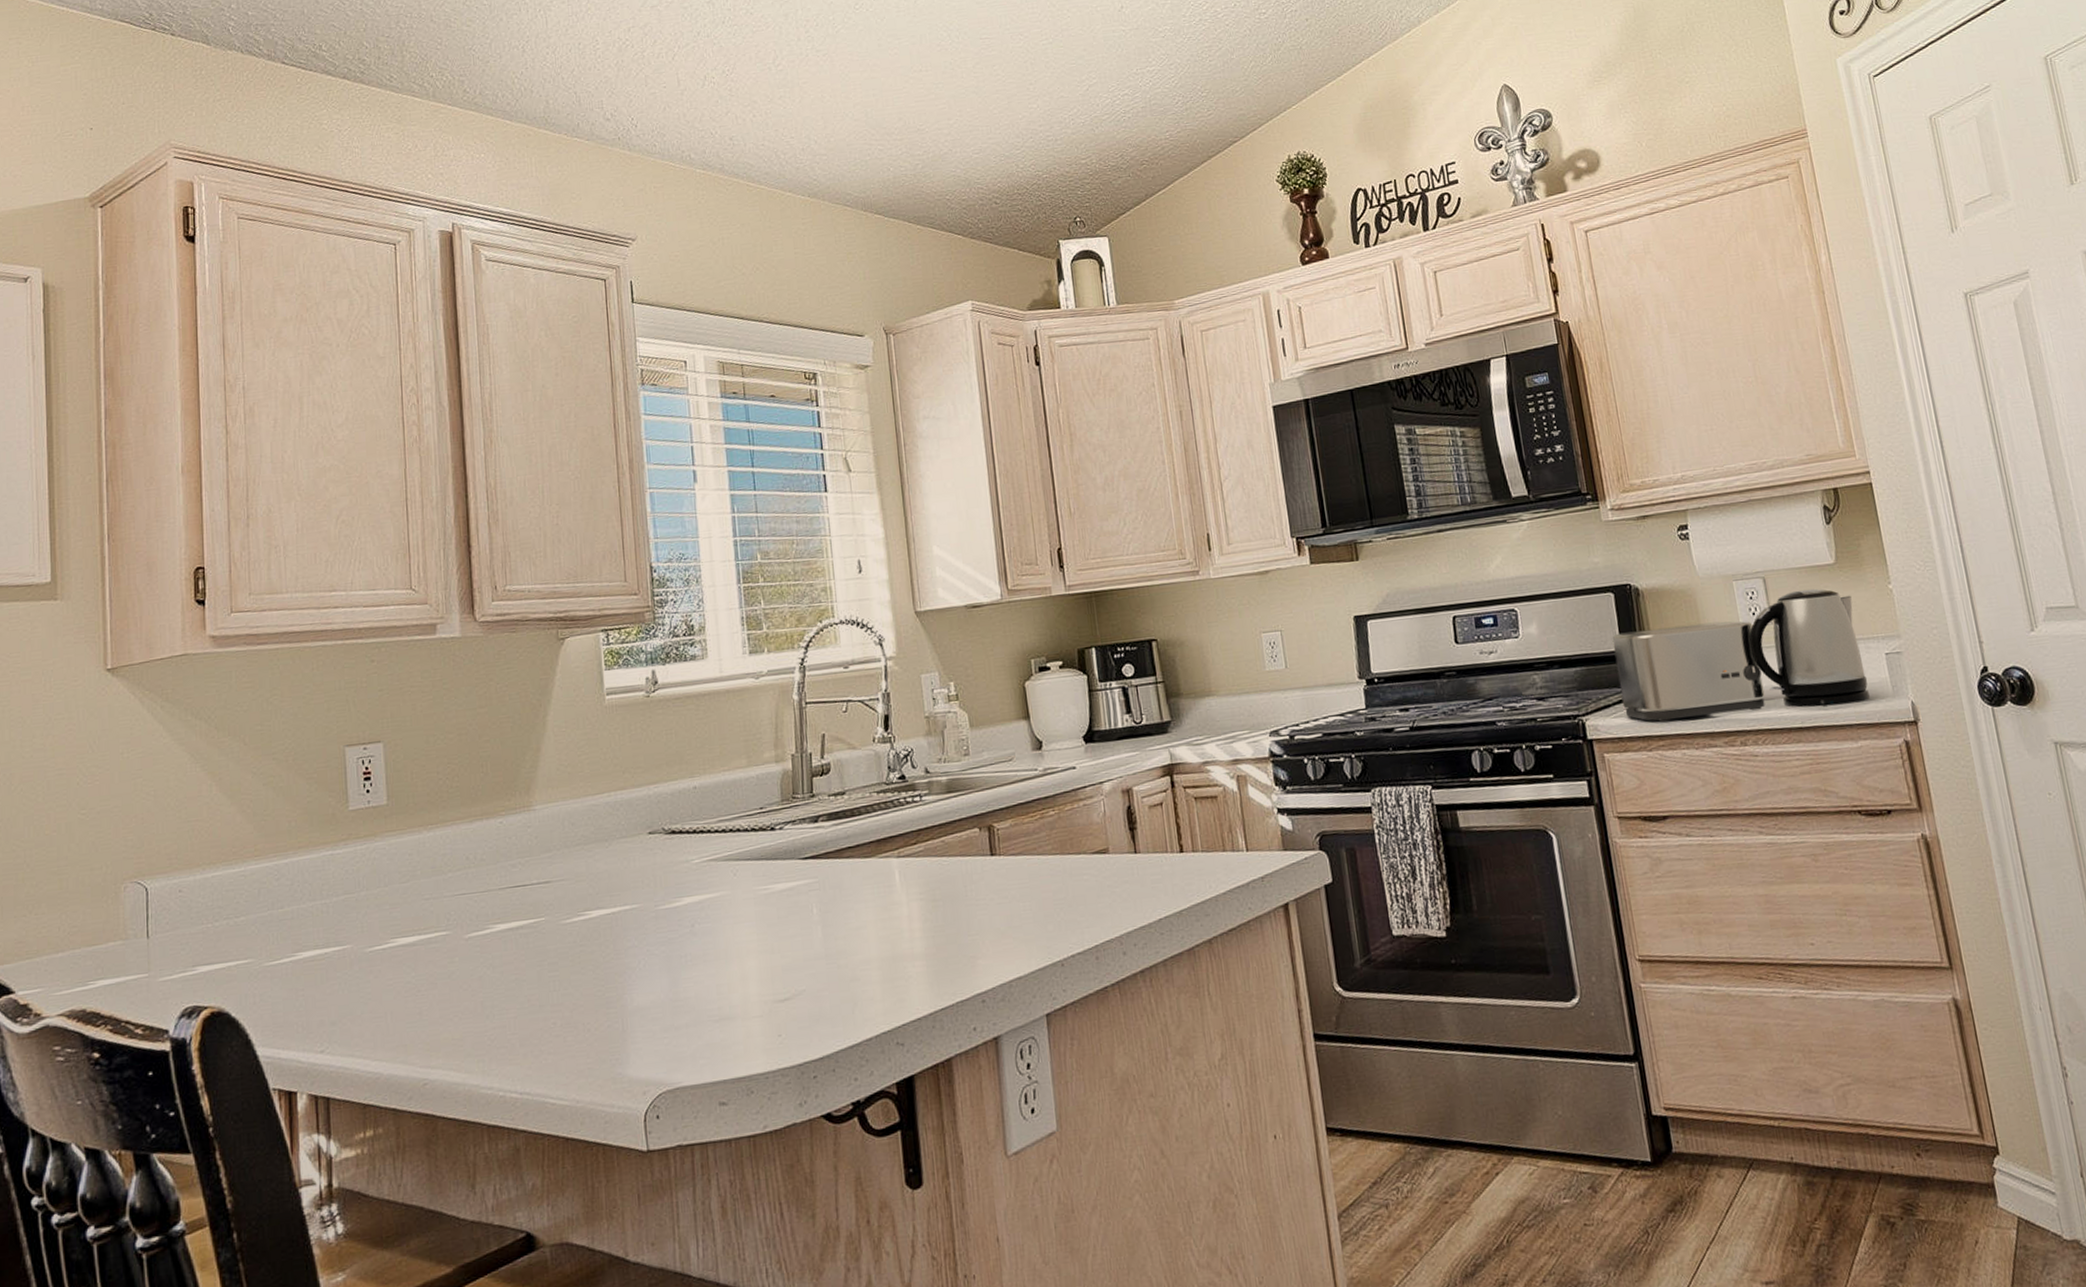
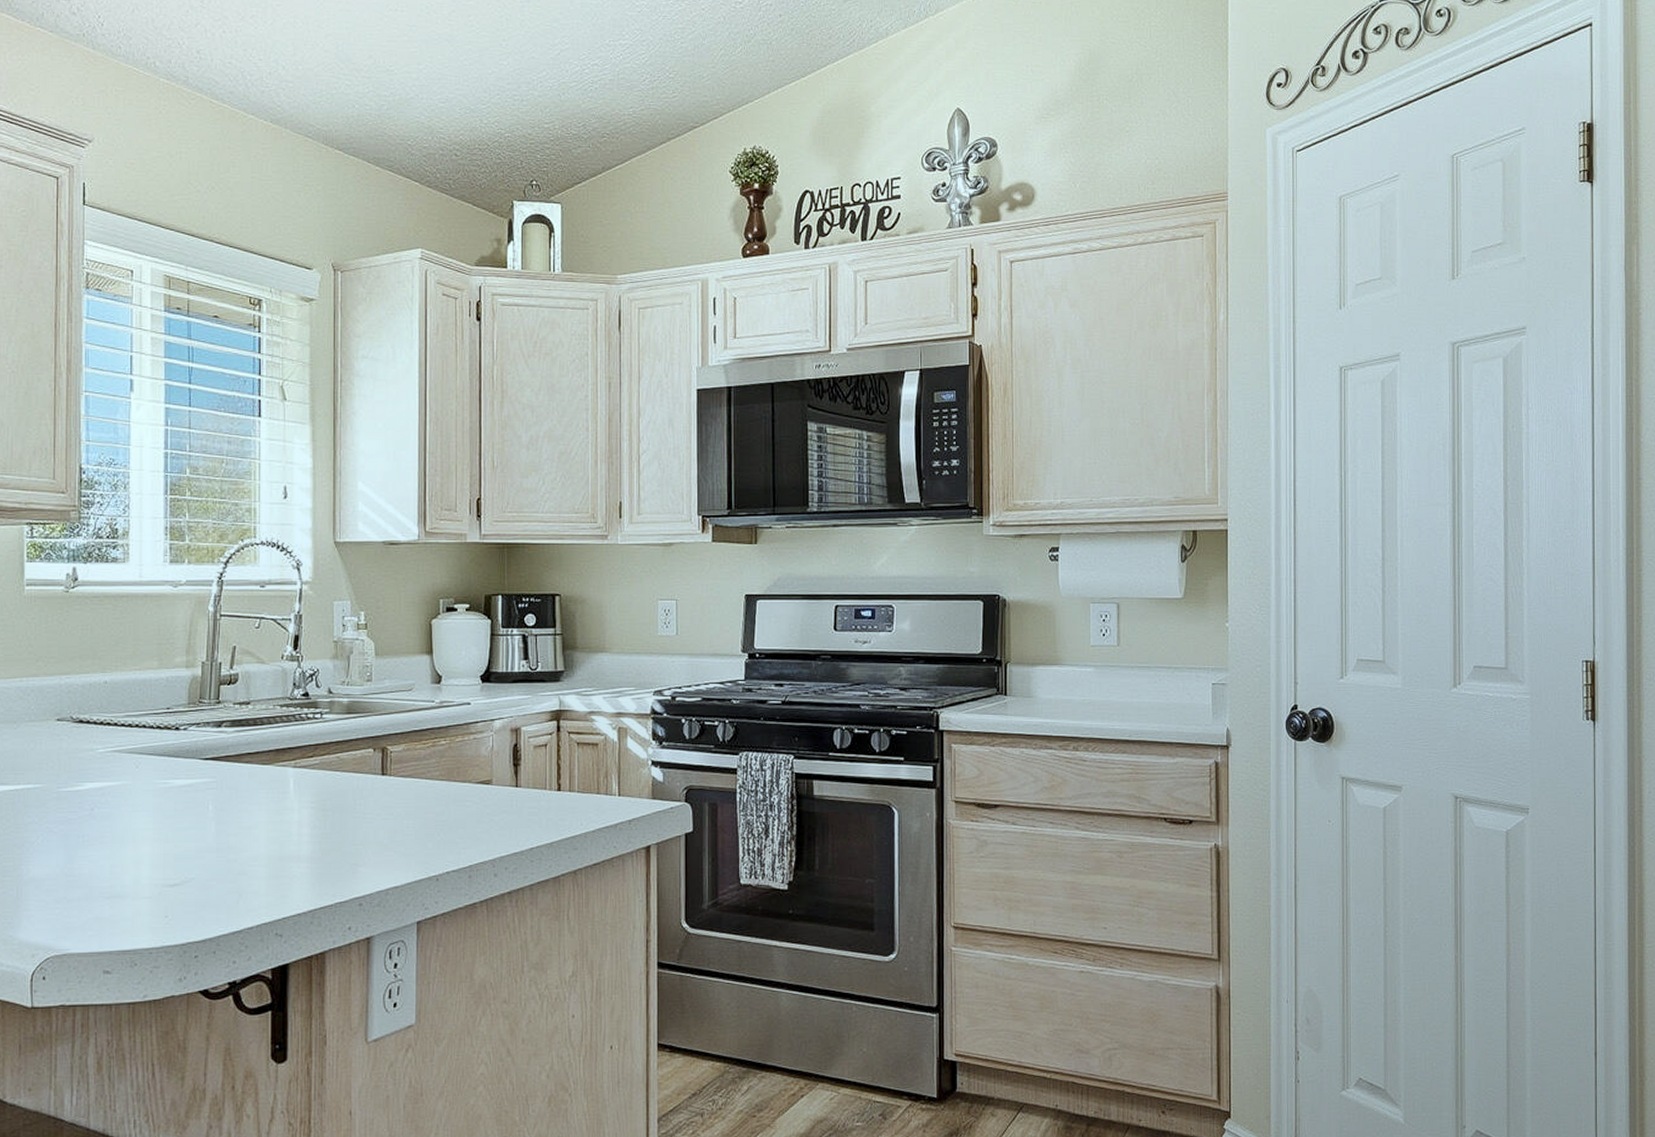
toaster: present [1612,621,1765,722] -> none [975,638,1101,721]
kettle: present [1749,588,1871,708] -> none [1095,618,1193,725]

